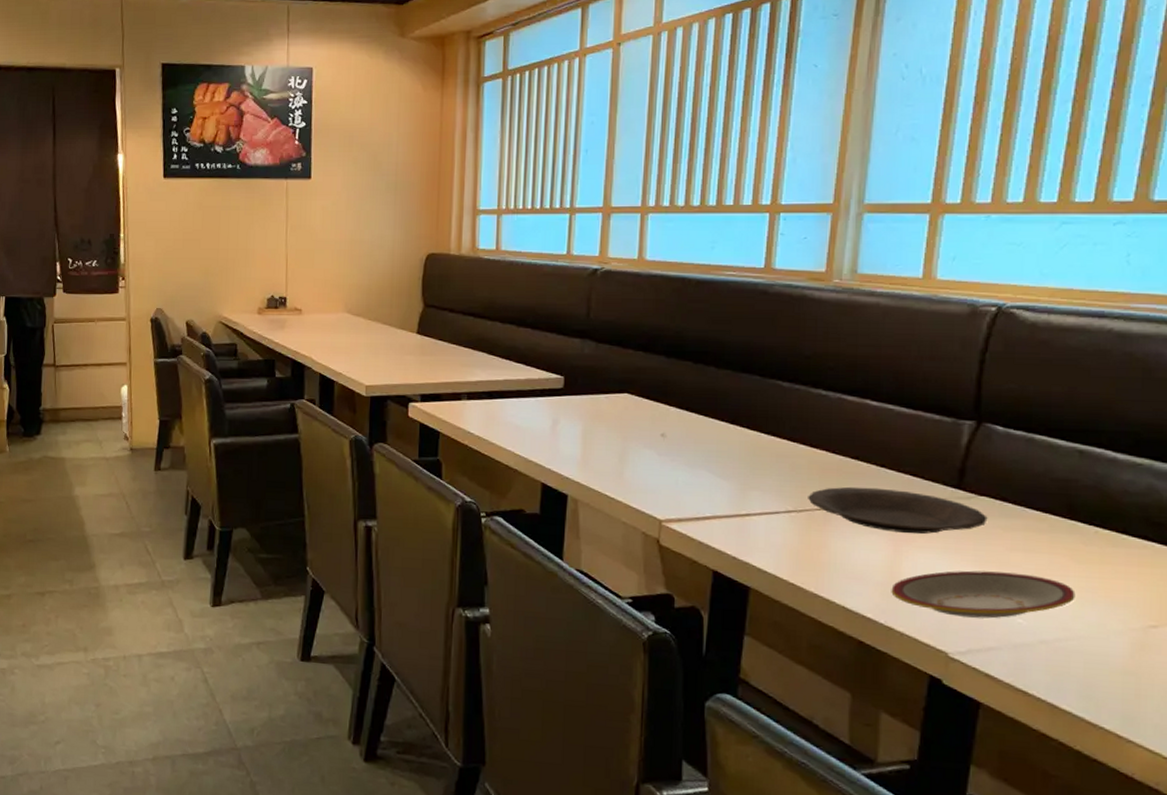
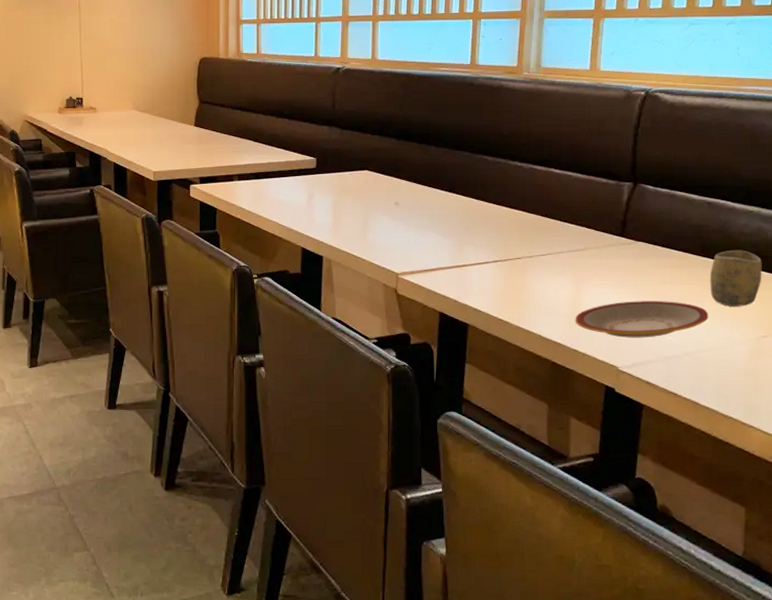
plate: present [808,486,988,534] -> none [510,239,644,274]
cup: none [1078,512,1153,586] -> present [710,250,762,307]

